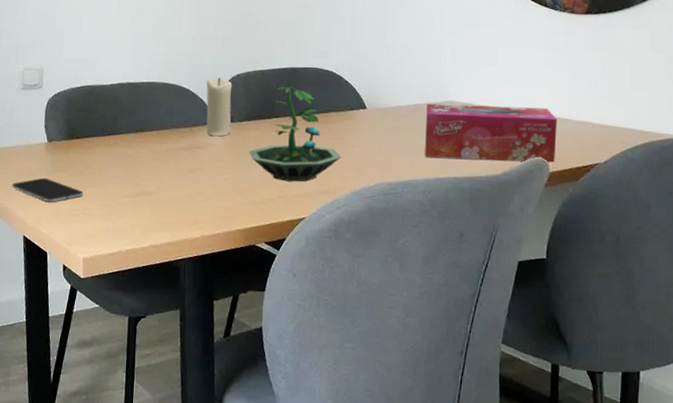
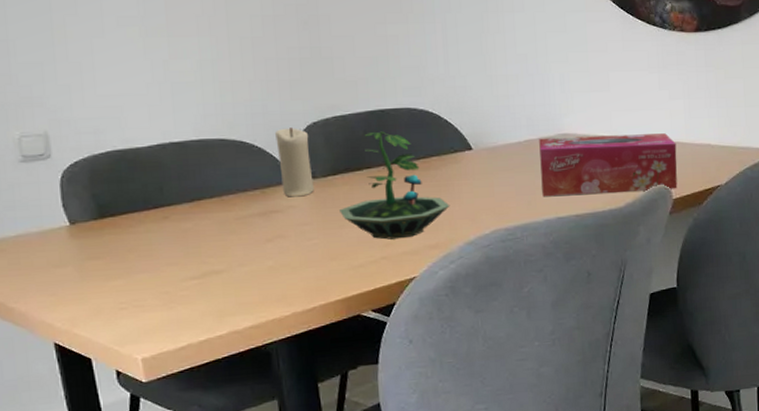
smartphone: present [12,177,83,203] -> none [27,269,131,299]

